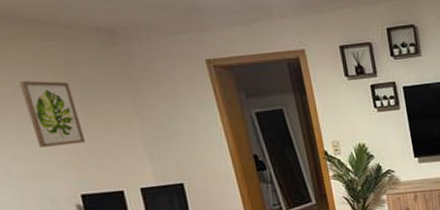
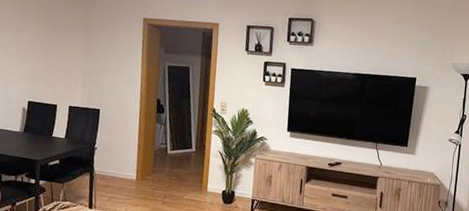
wall art: present [19,81,85,148] -> none [13,11,47,63]

